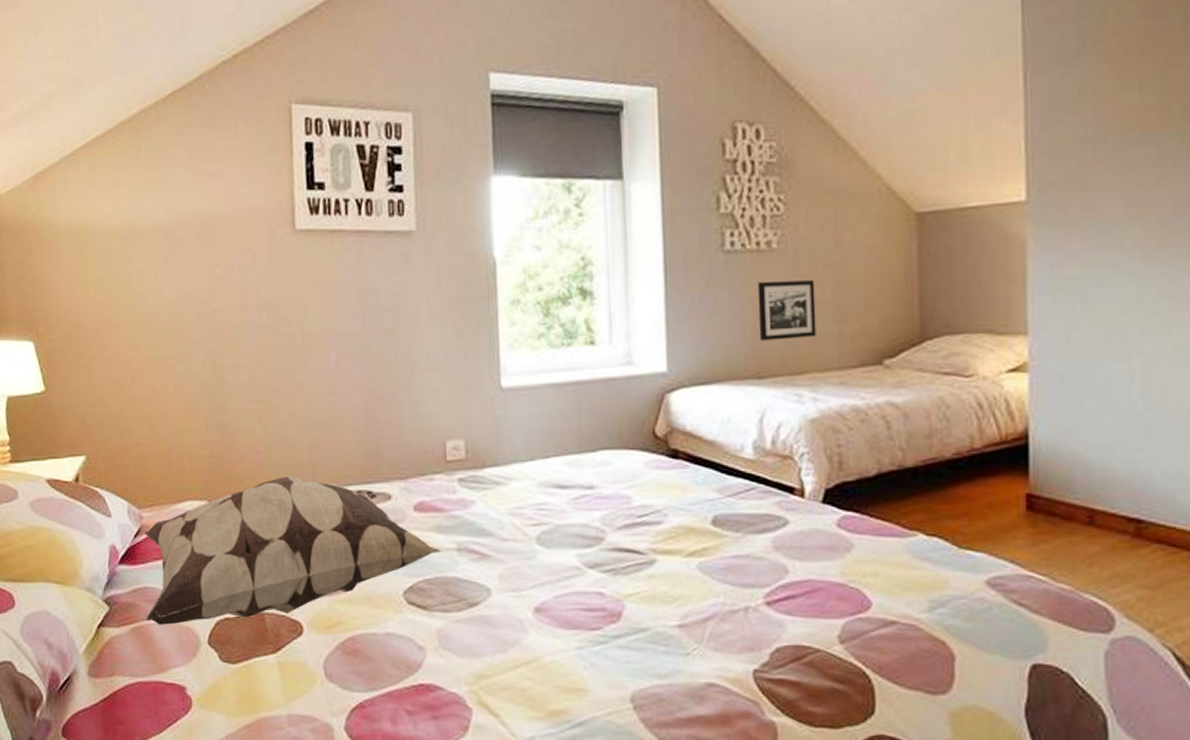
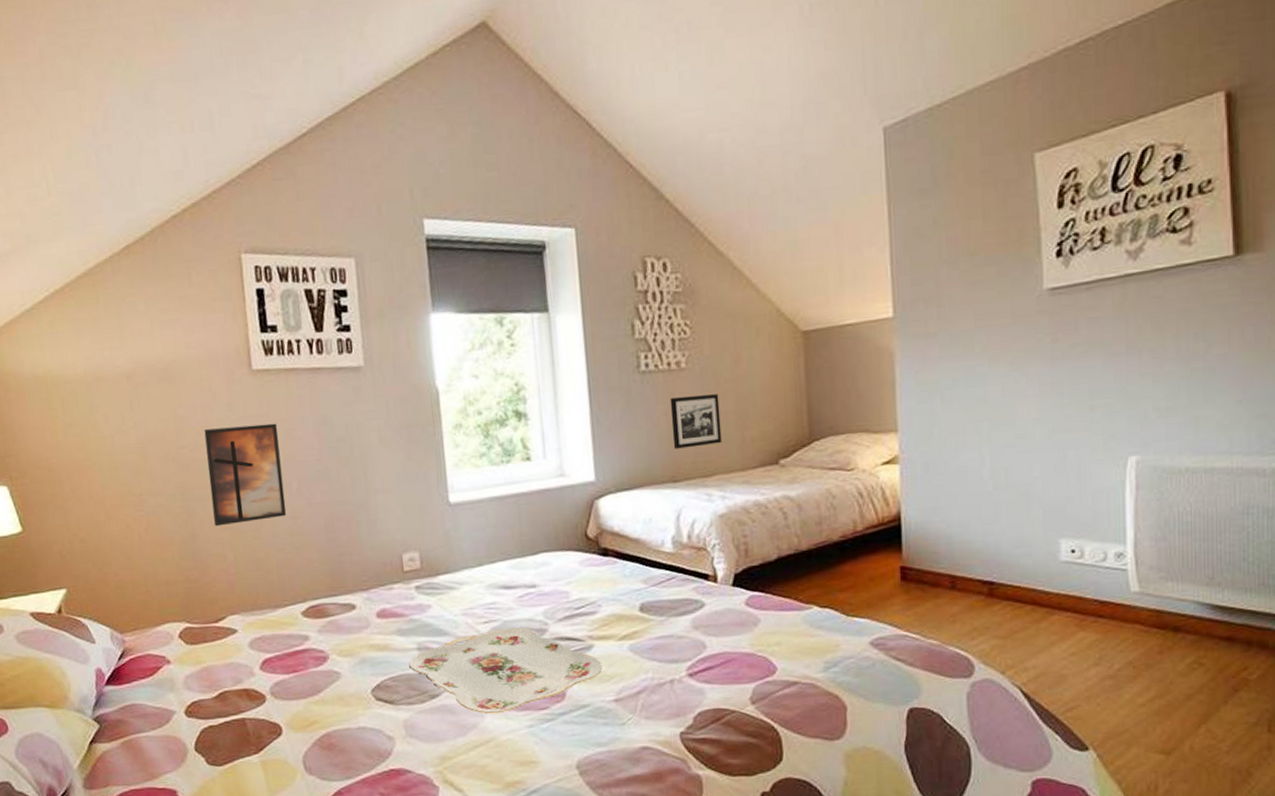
decorative pillow: present [144,476,441,625] -> none [127,594,404,737]
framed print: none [240,288,323,398] -> present [204,423,287,527]
serving tray: none [446,533,666,631] -> present [409,627,603,714]

